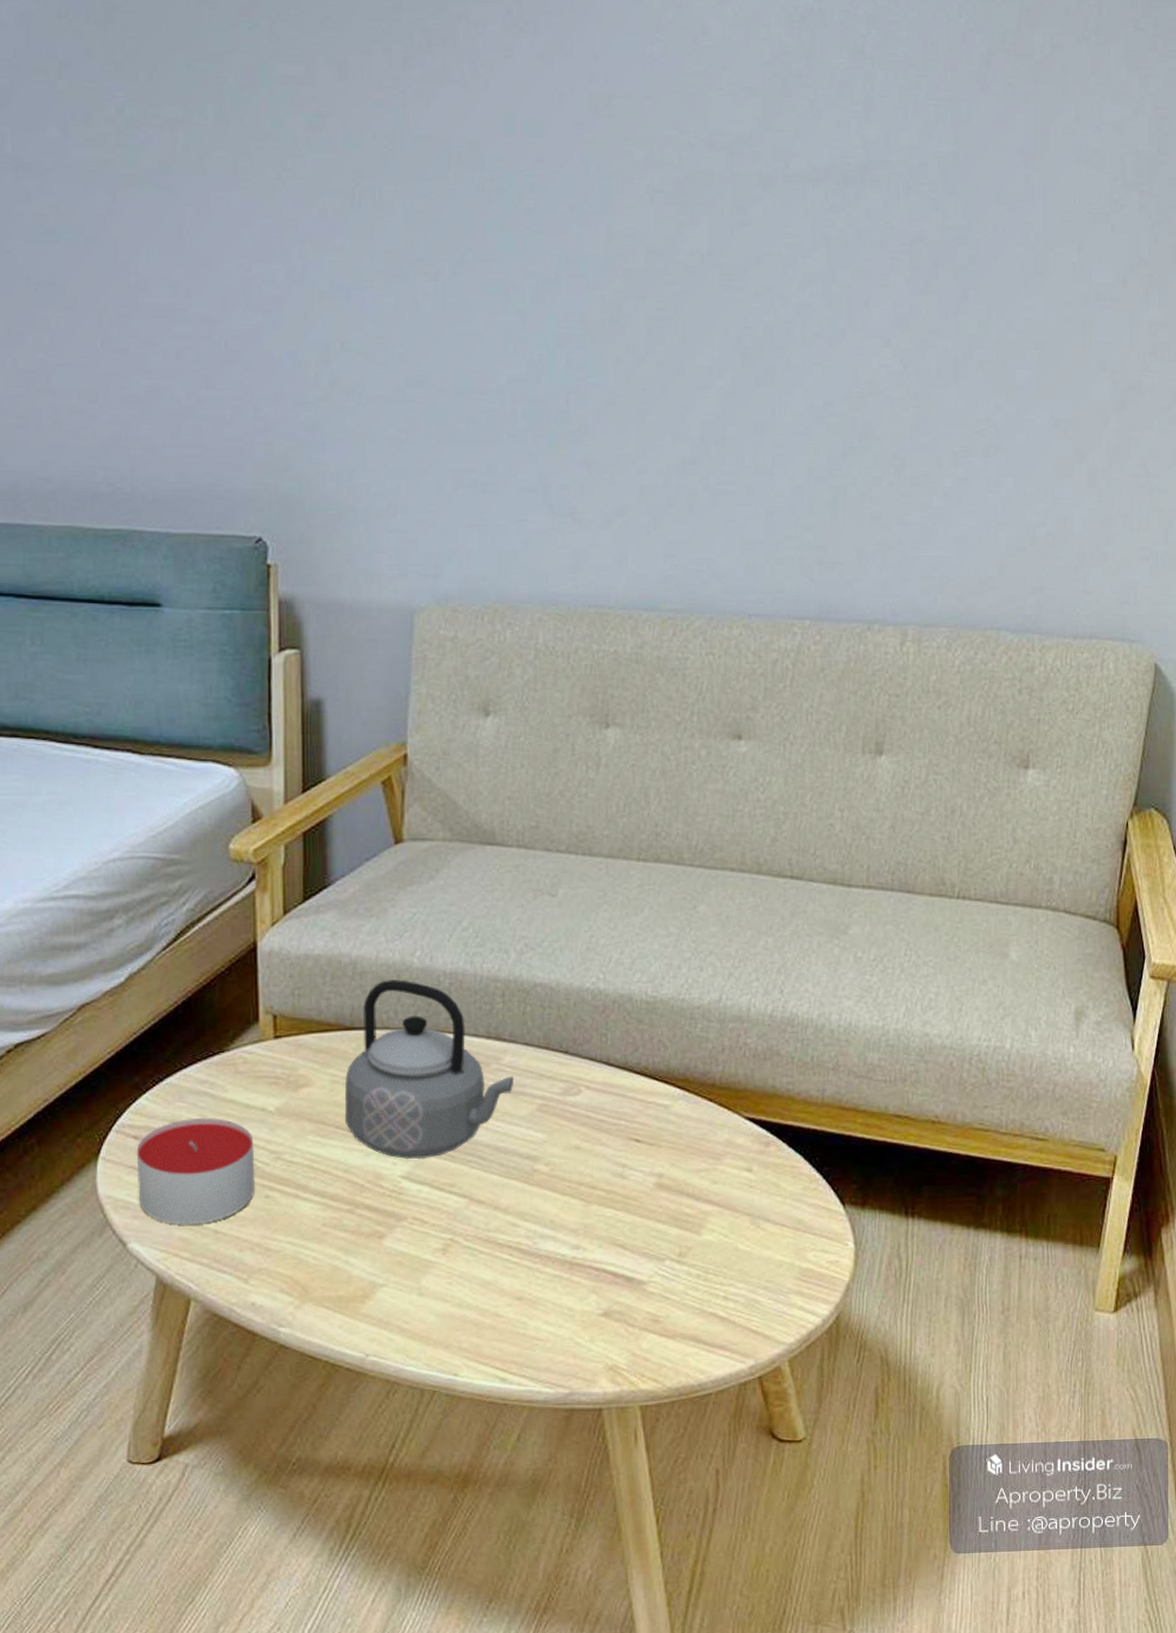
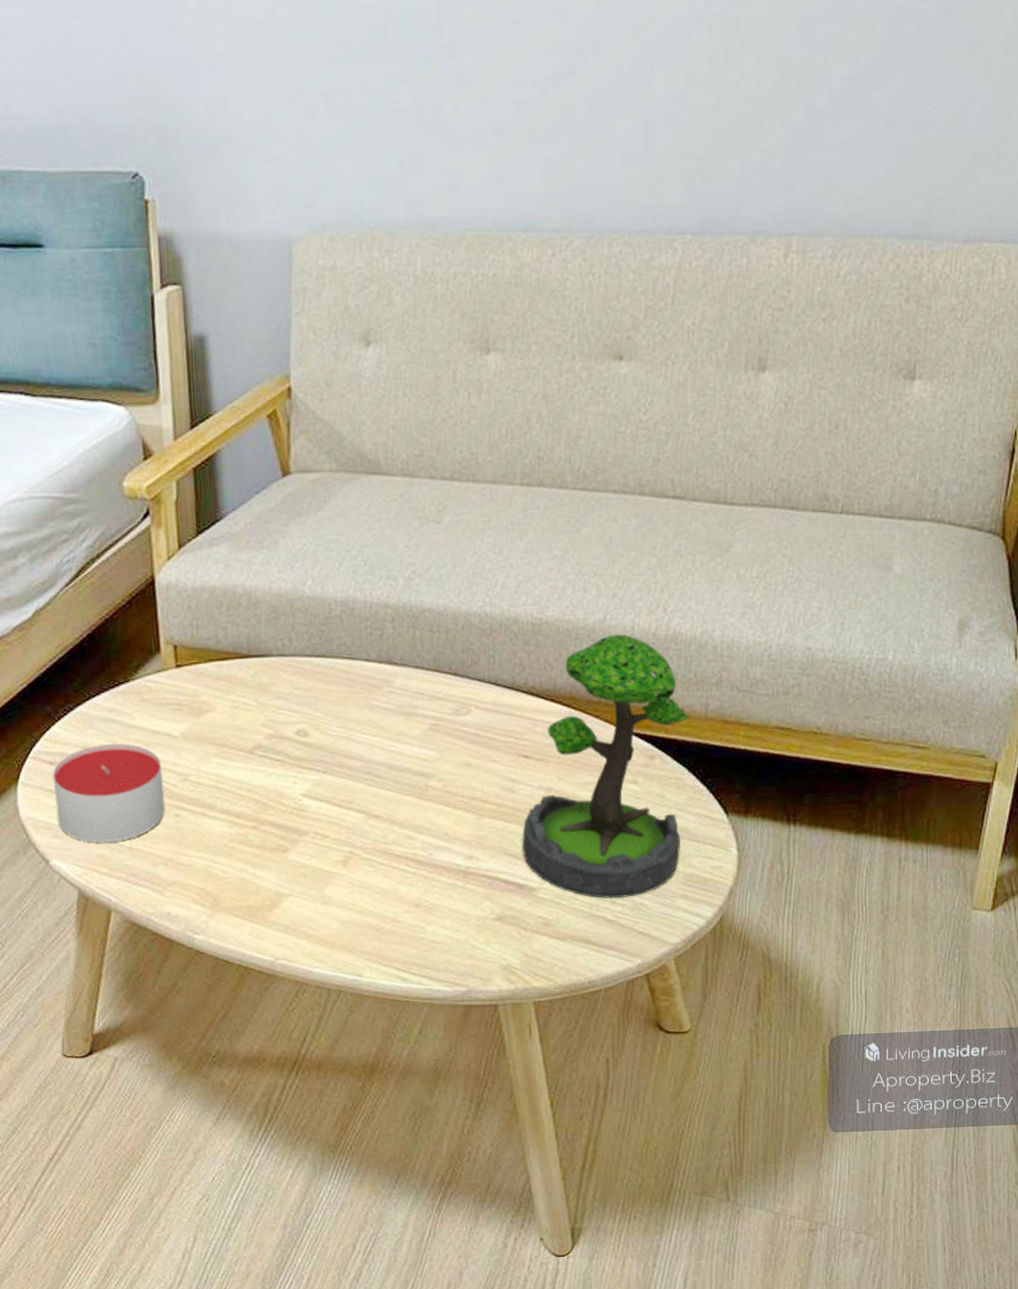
teapot: present [344,980,514,1160] -> none [245,608,406,779]
plant: none [632,1015,805,1294] -> present [522,634,689,899]

